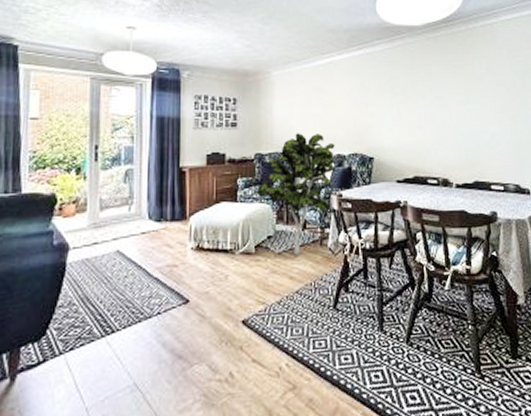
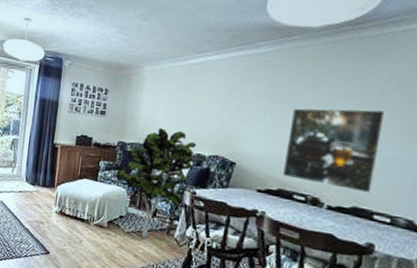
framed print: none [413,92,487,167] -> present [282,108,388,194]

